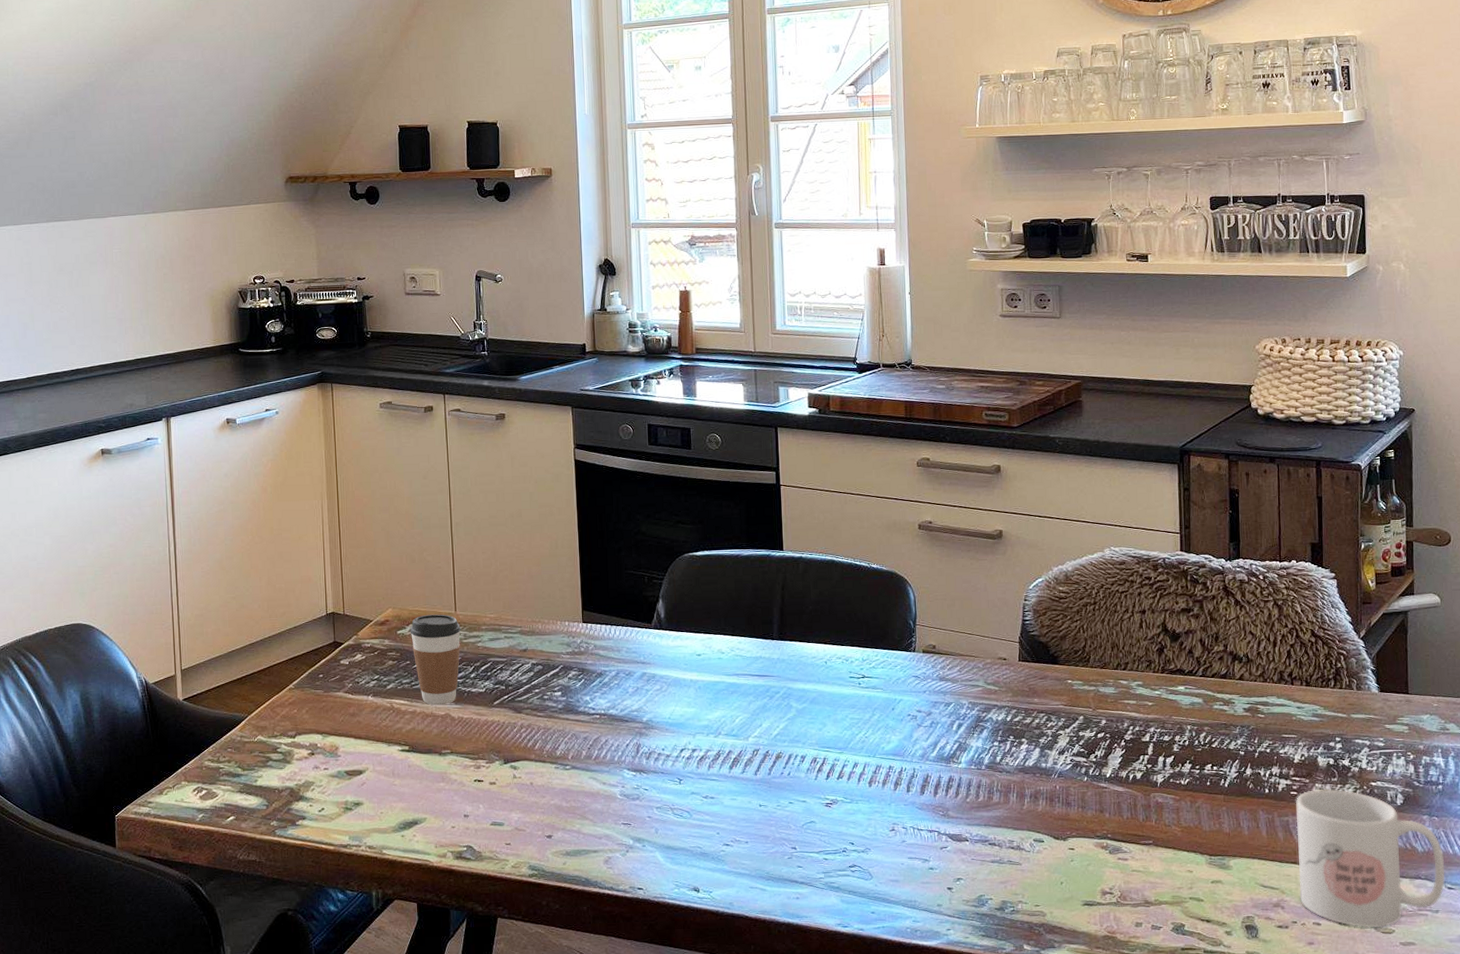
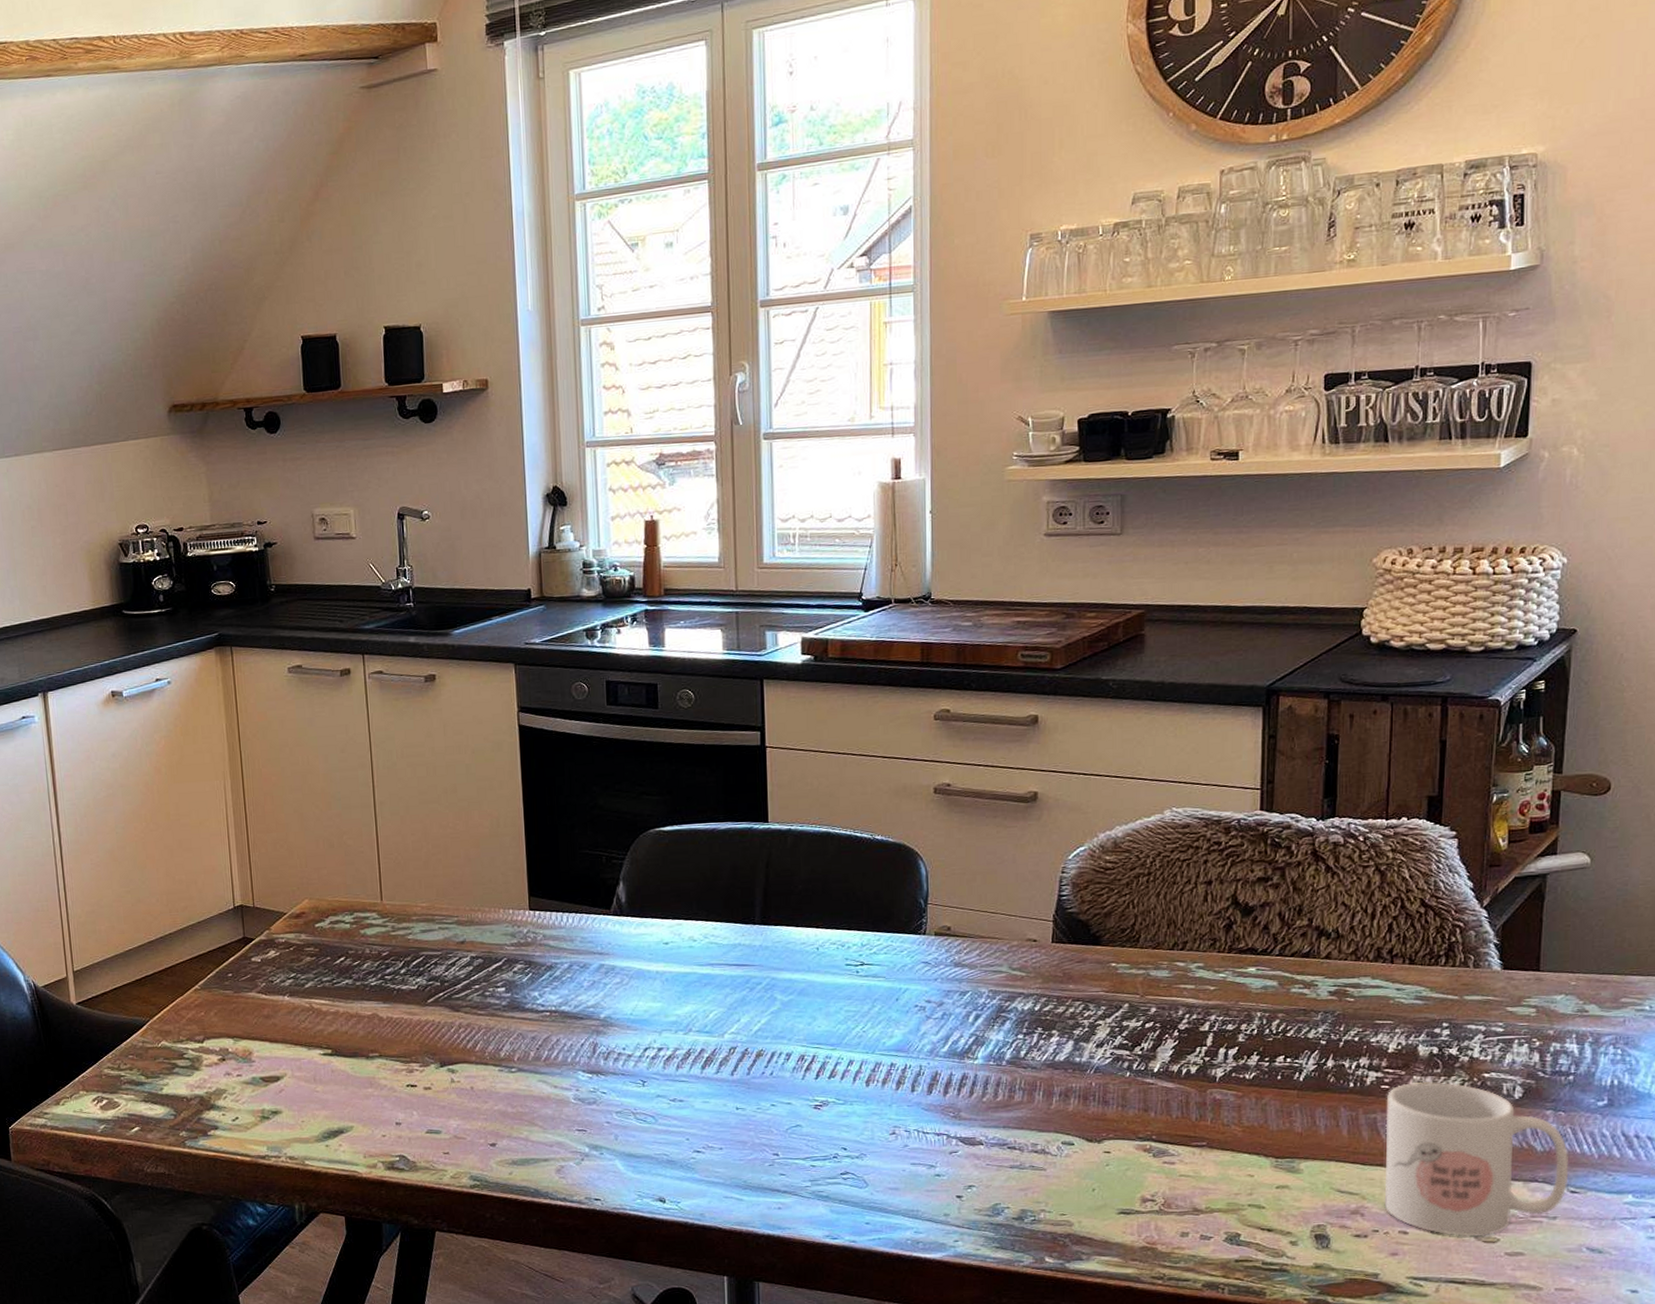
coffee cup: present [410,614,461,706] -> none [329,904,388,1005]

